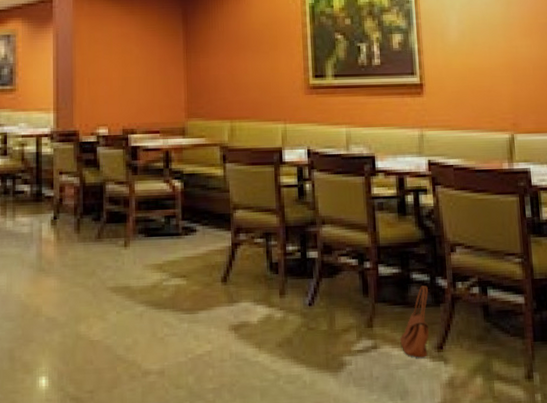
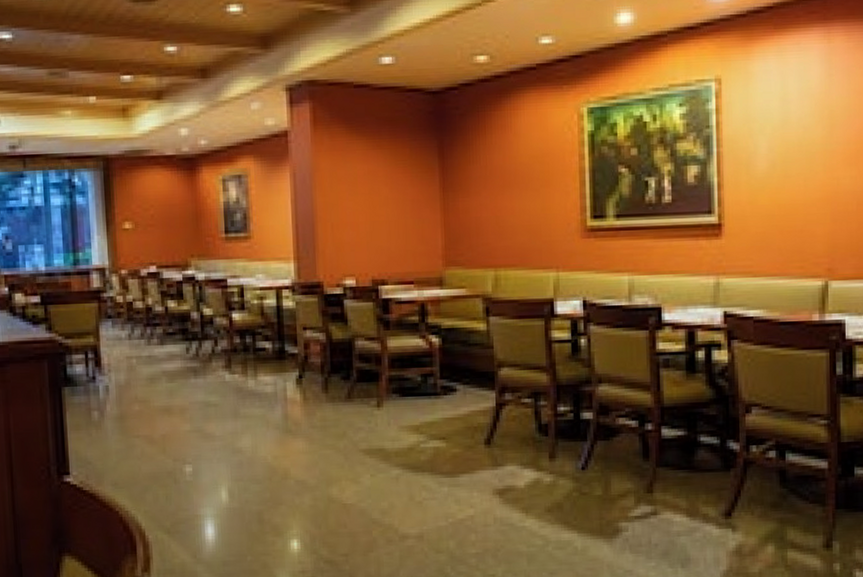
handbag: present [400,286,430,358] -> none [683,449,717,525]

